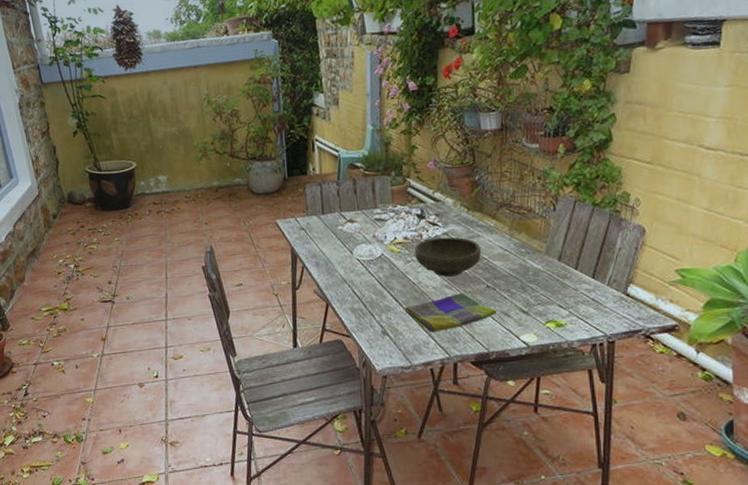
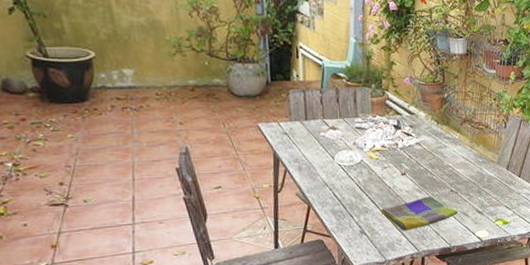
bowl: present [414,237,482,277] -> none [391,146,448,182]

